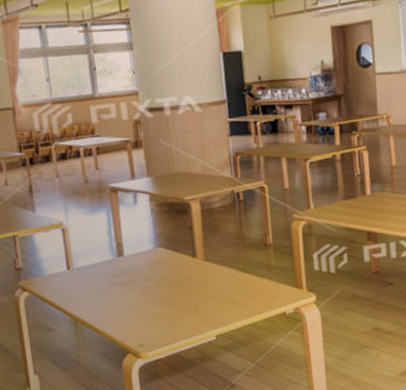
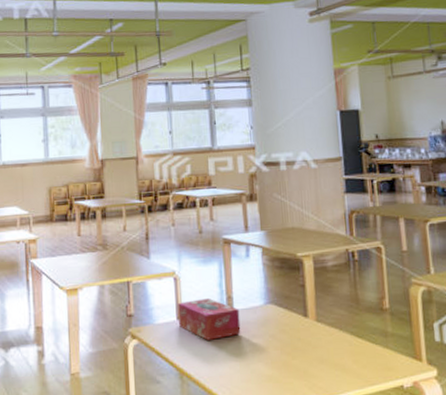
tissue box: none [67,246,132,287] -> present [178,297,241,340]

